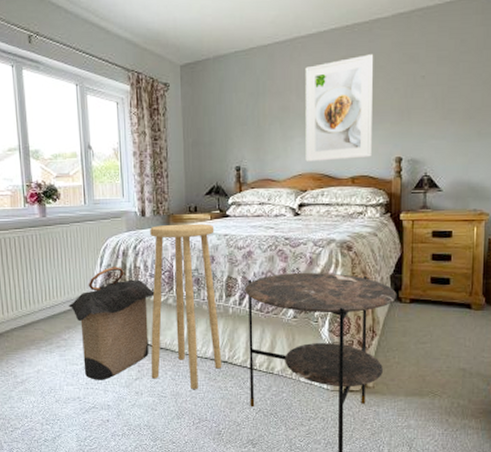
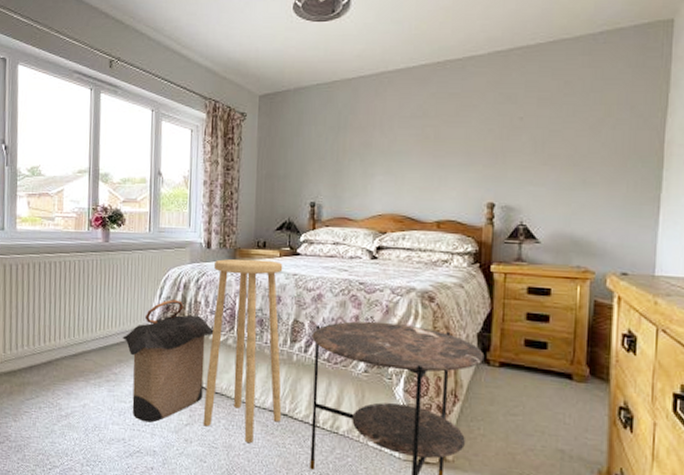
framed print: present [305,54,374,162] -> none [386,92,467,203]

